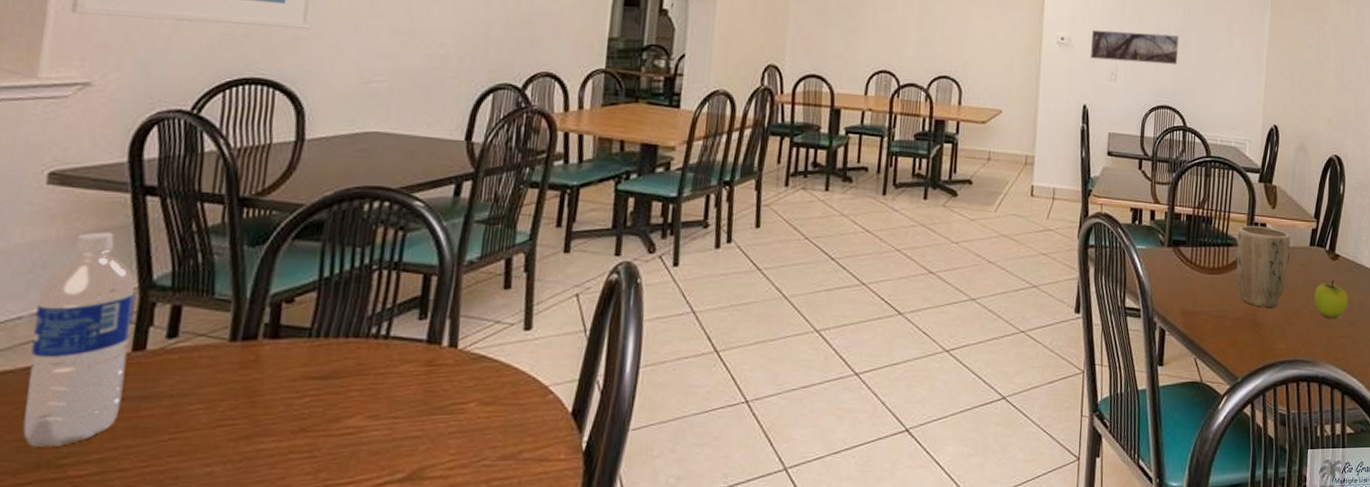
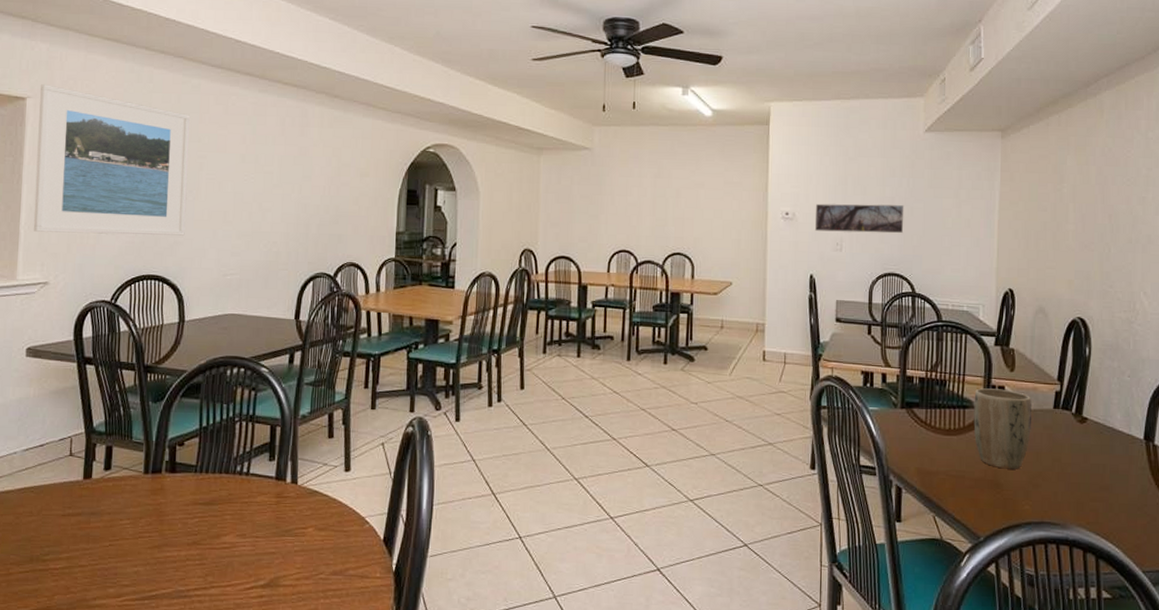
water bottle: present [23,232,136,447] -> none [21,391,83,546]
fruit: present [1314,279,1349,318] -> none [1060,442,1100,482]

